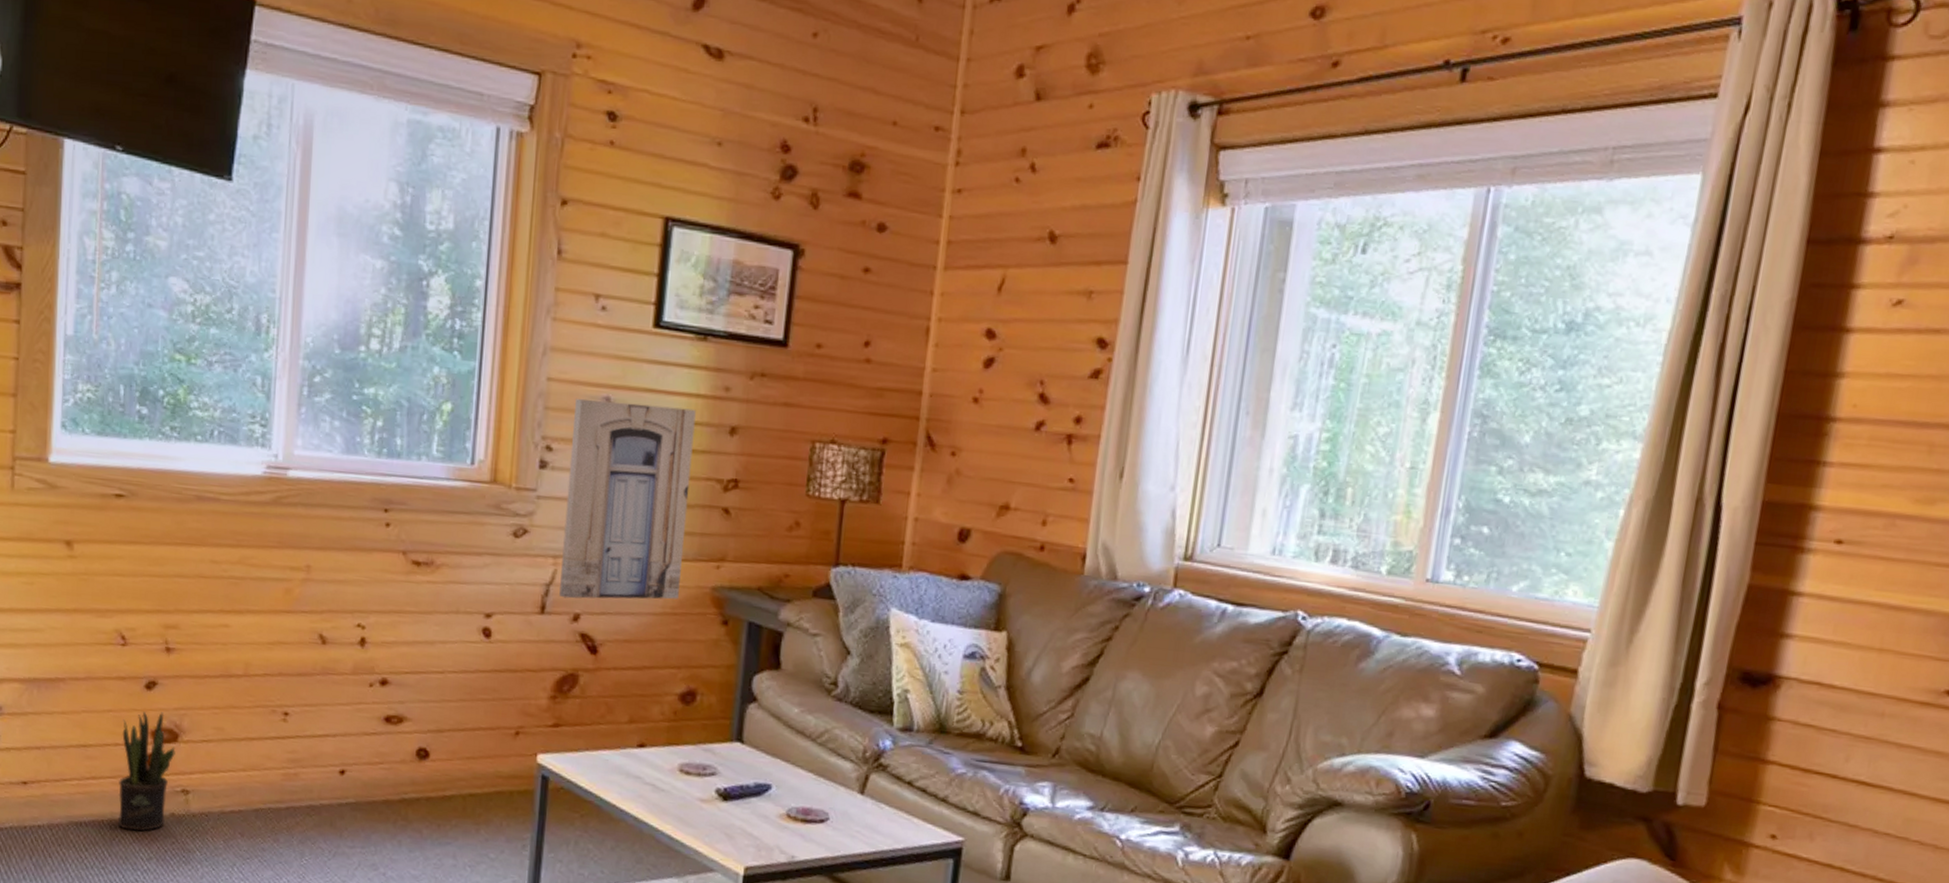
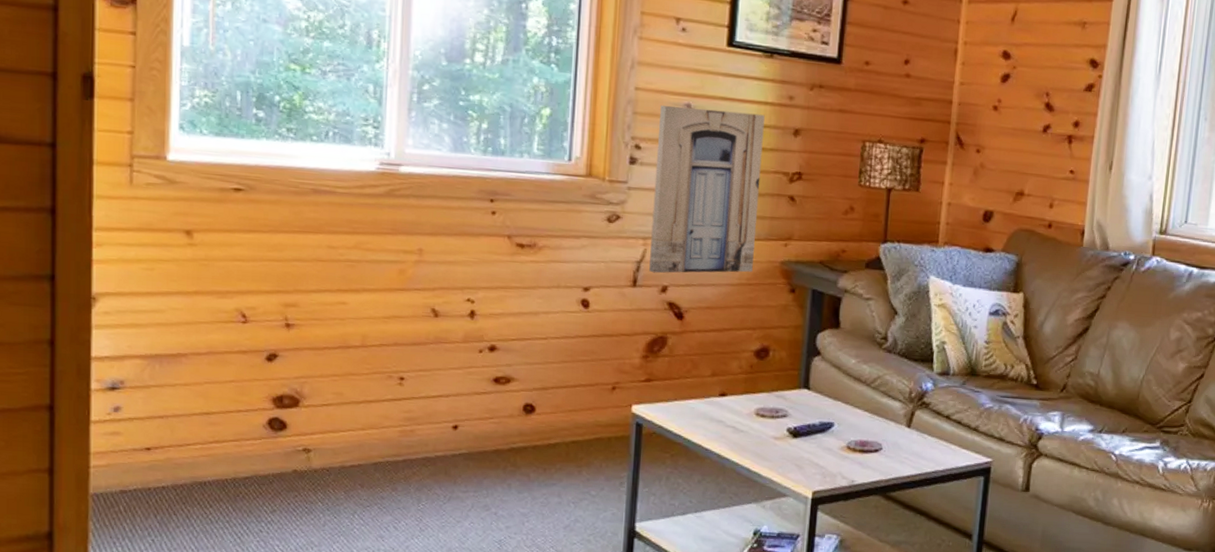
potted plant: present [118,711,176,831] -> none [242,381,297,487]

